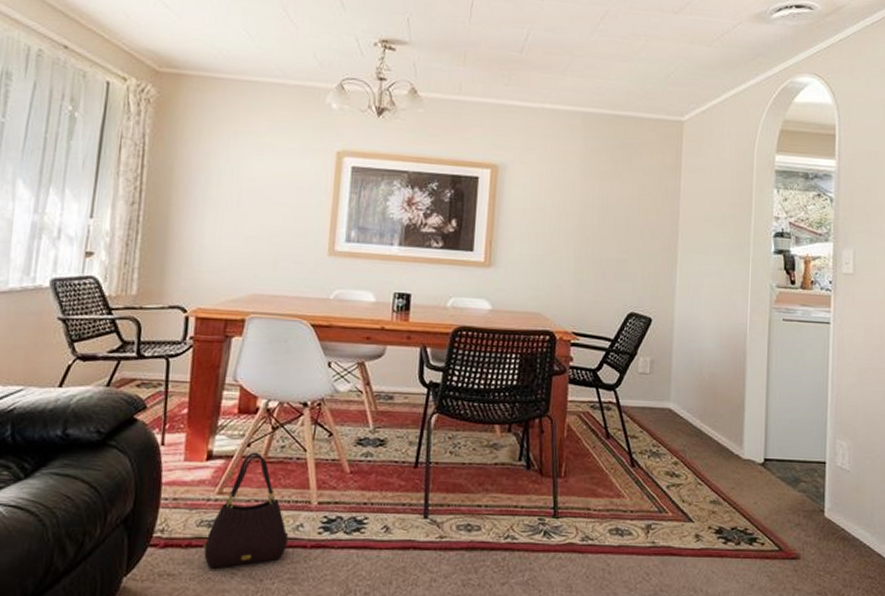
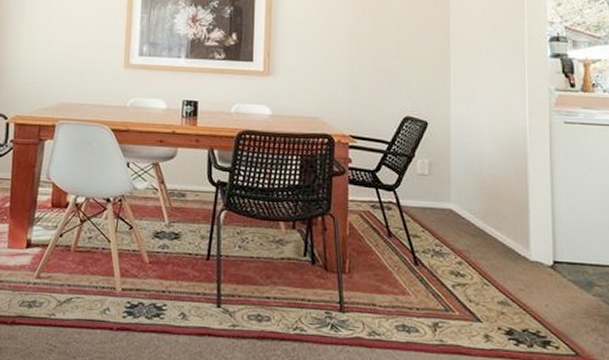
handbag: present [203,452,289,569] -> none [25,242,98,345]

